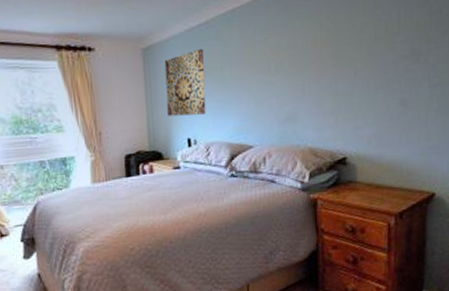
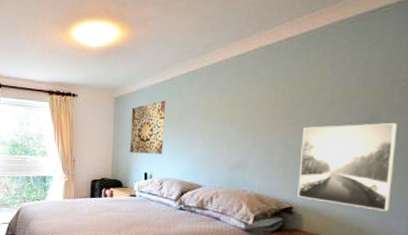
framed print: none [350,57,436,150] -> present [297,123,397,211]

